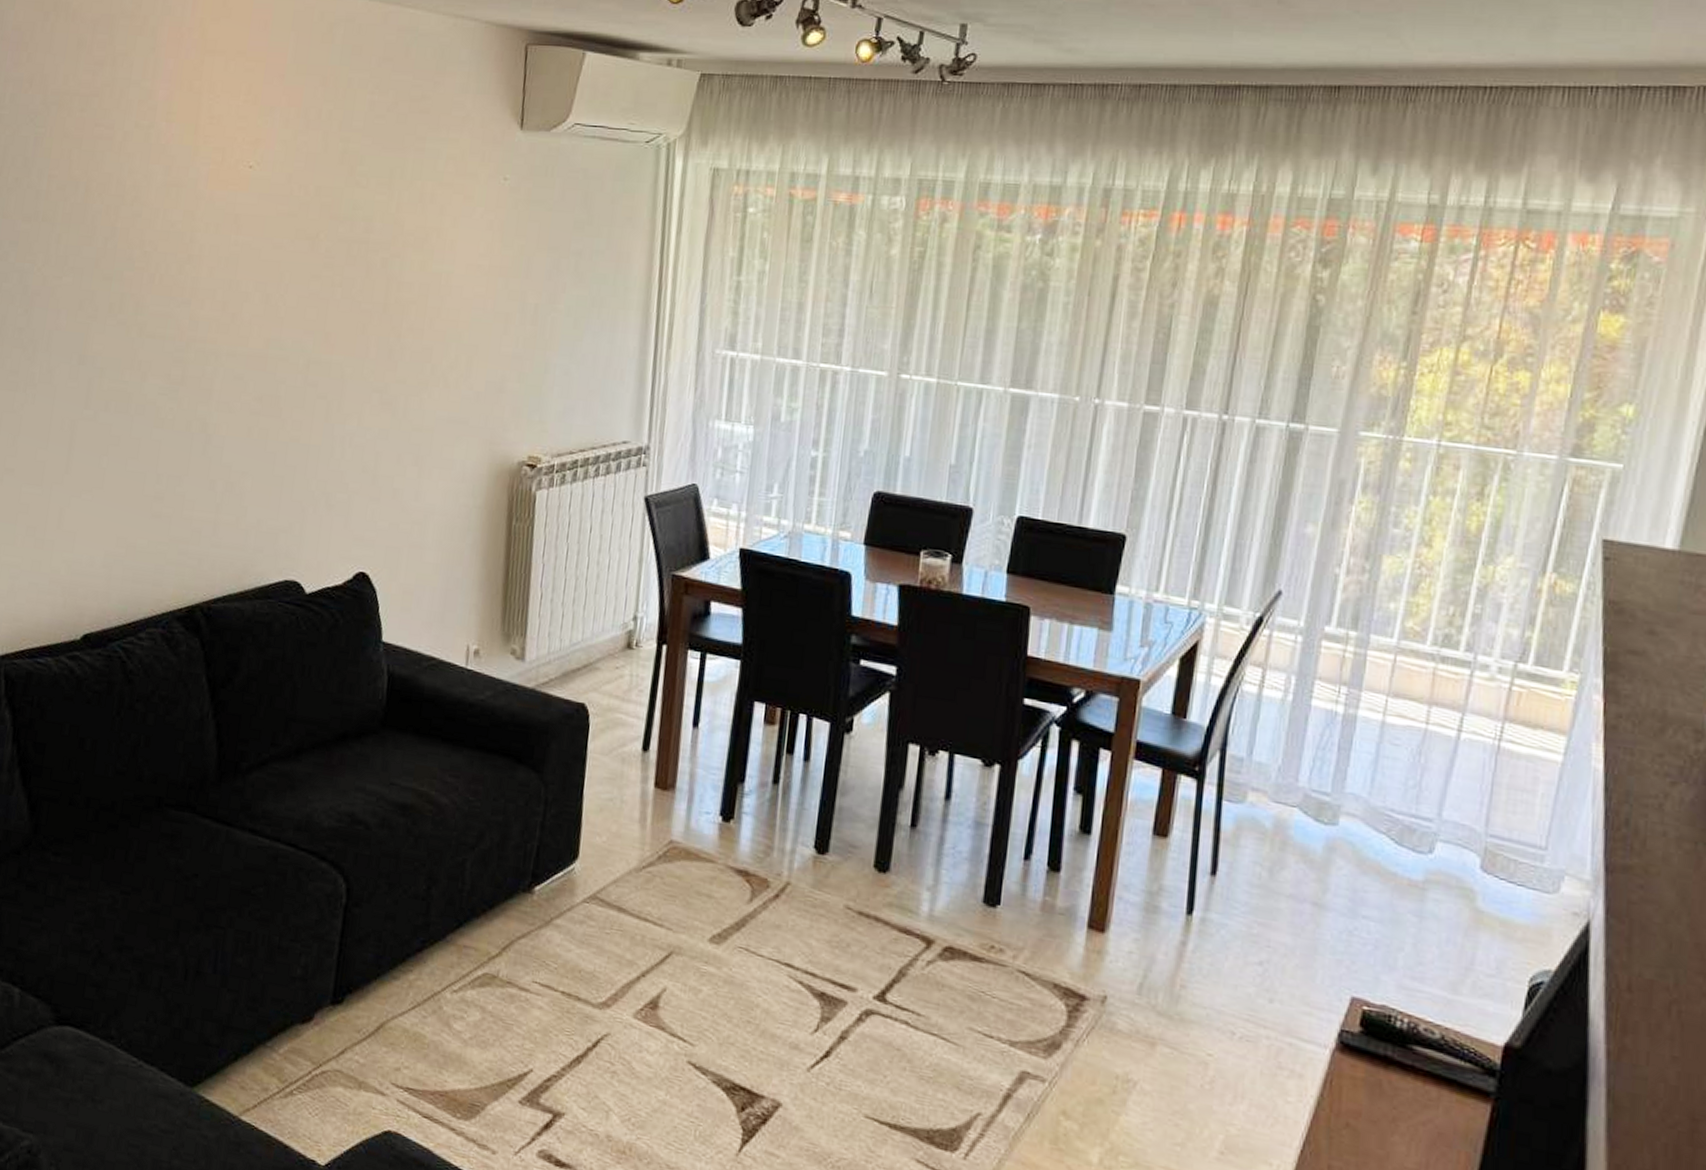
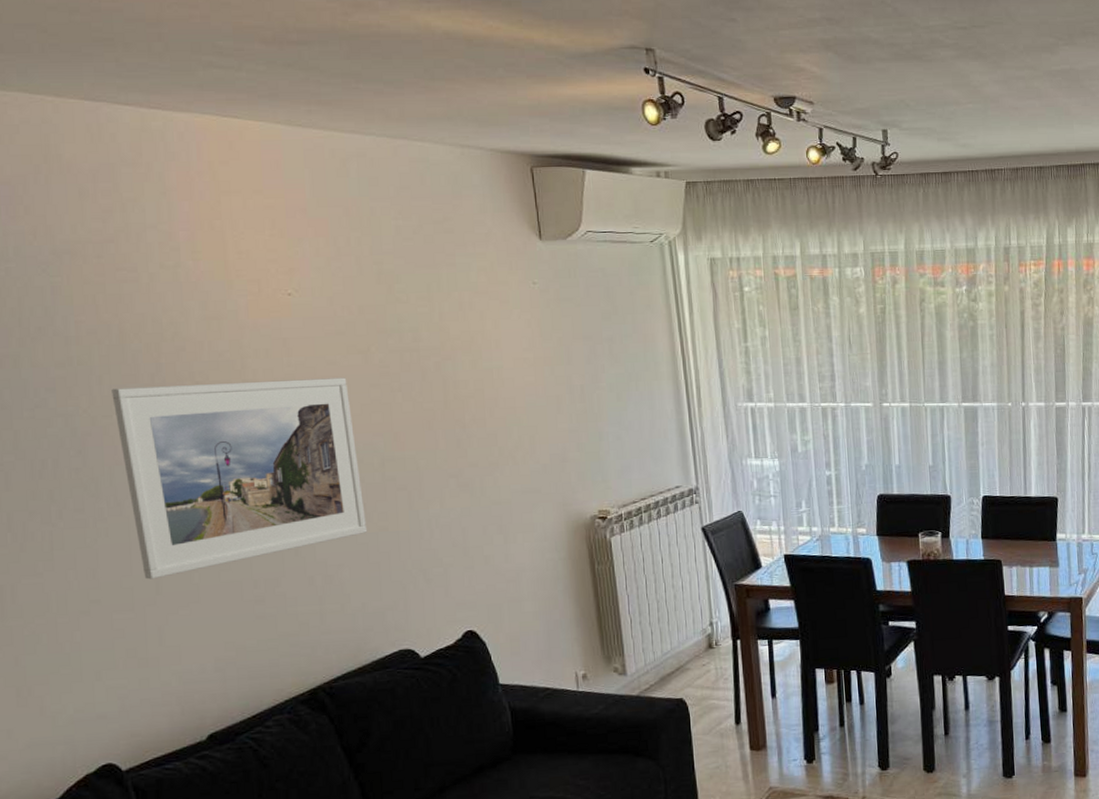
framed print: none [58,249,290,457] -> present [111,377,368,580]

